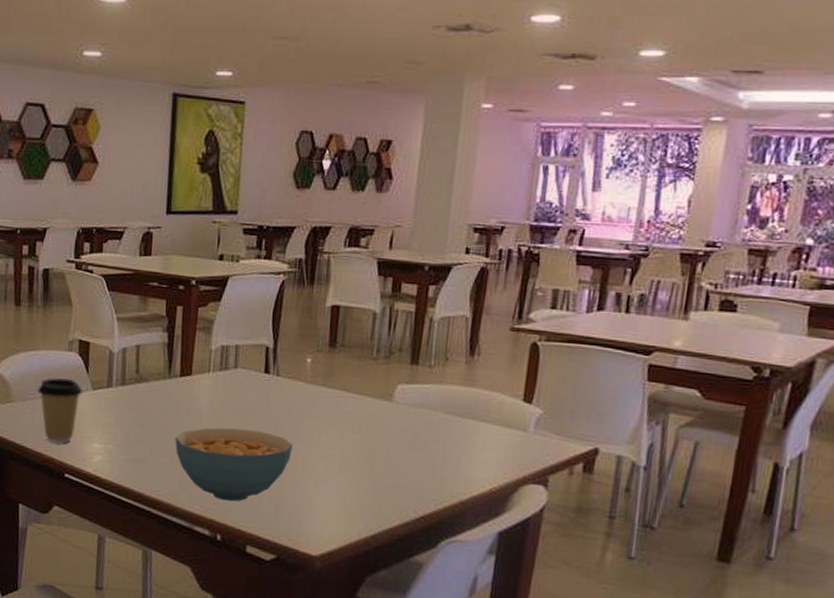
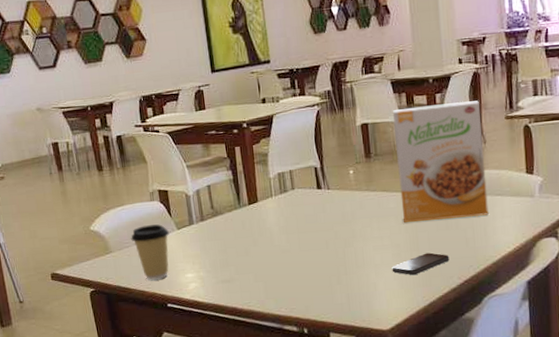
cereal bowl: present [175,427,293,502] -> none [254,237,352,300]
smartphone: none [335,473,408,498] -> present [392,252,450,276]
cereal box: none [361,295,482,443] -> present [392,100,489,223]

